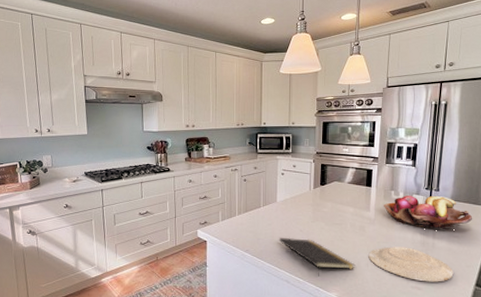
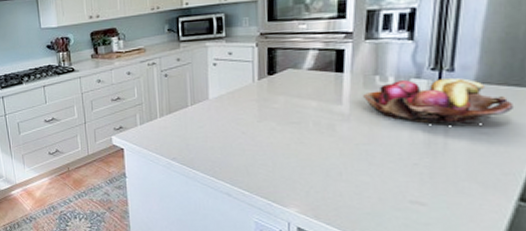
notepad: present [279,237,355,277] -> none [214,141,323,189]
plate: present [368,247,454,282] -> none [341,149,480,196]

